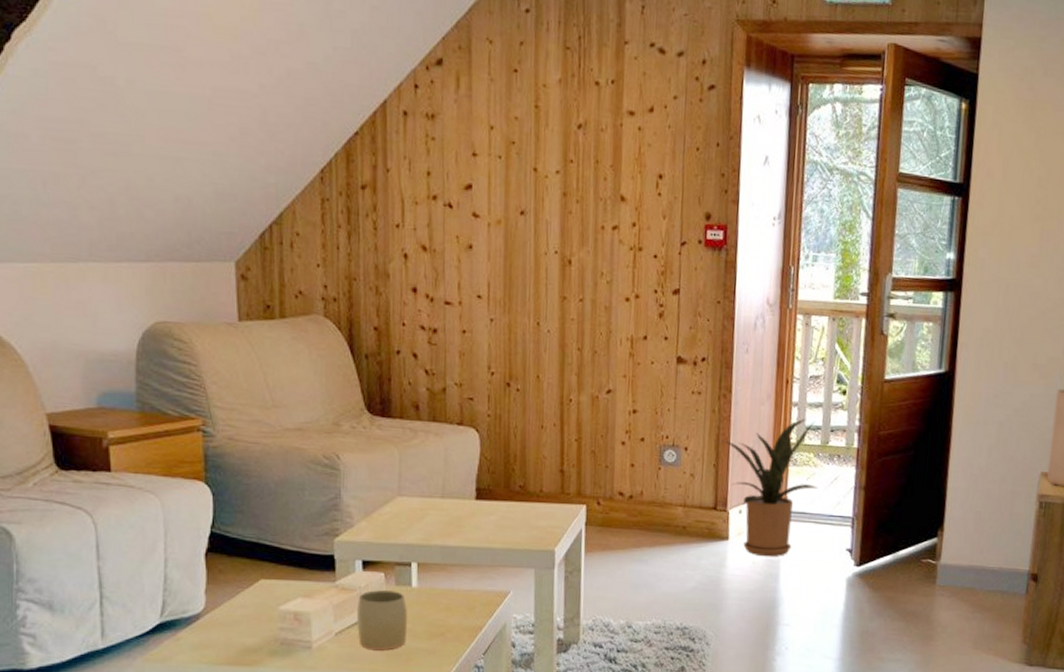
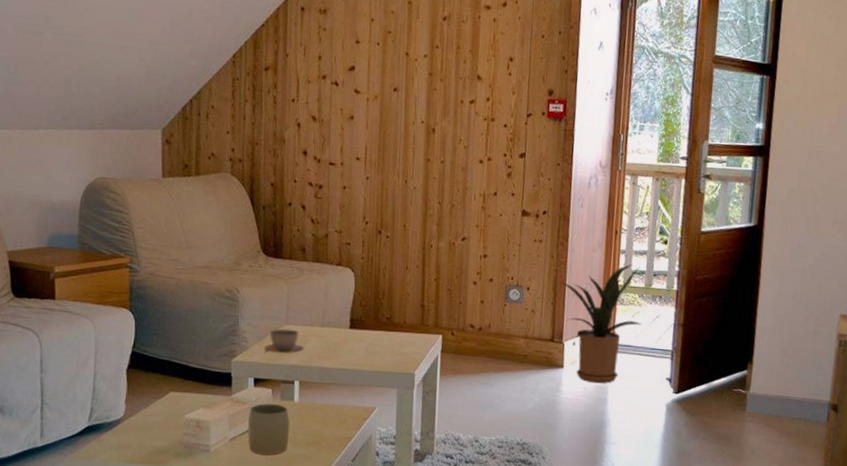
teacup: none [372,501,422,532] -> present [263,328,304,354]

